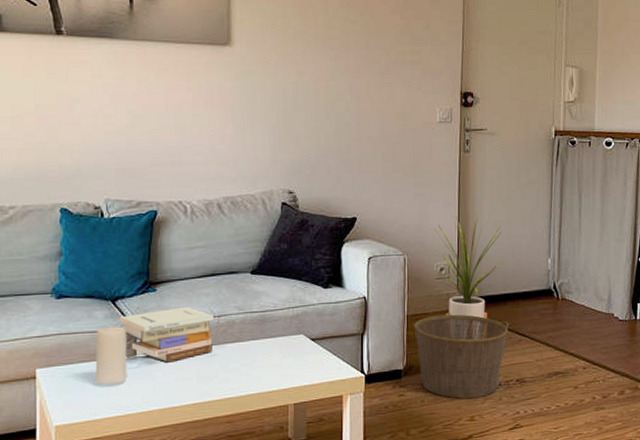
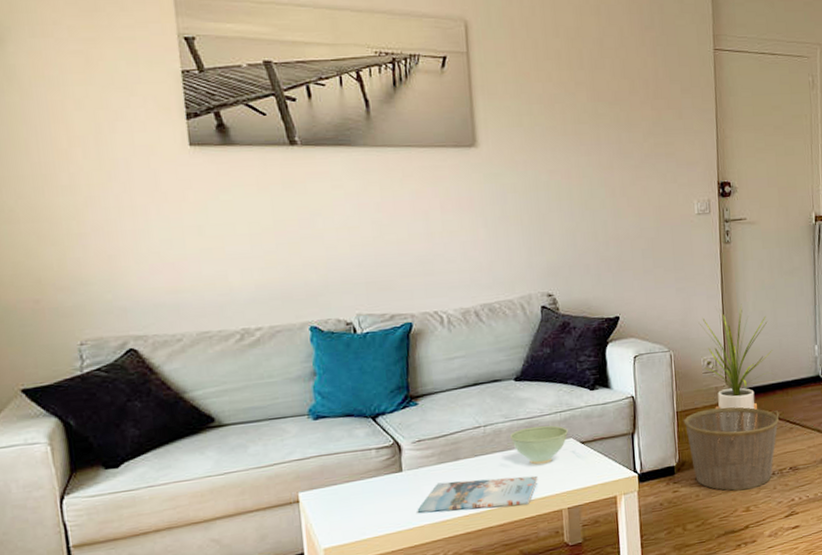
candle: present [93,326,127,387] -> none [358,443,395,505]
books: present [119,307,215,363] -> none [381,418,481,477]
magazine: none [149,368,267,398] -> present [418,475,538,513]
bowl: none [242,320,300,358] -> present [509,425,569,465]

